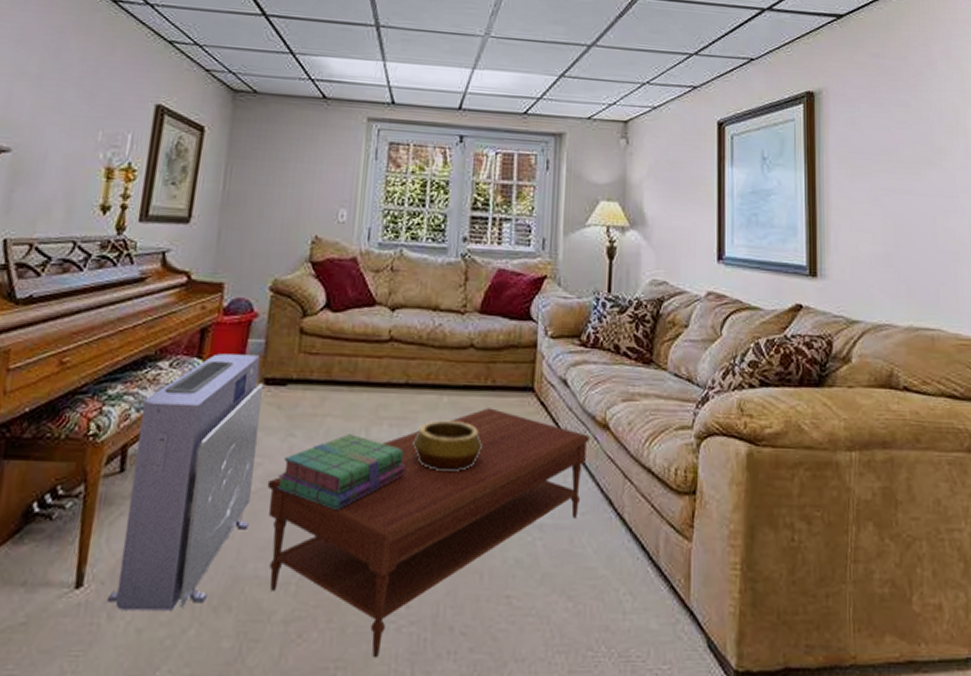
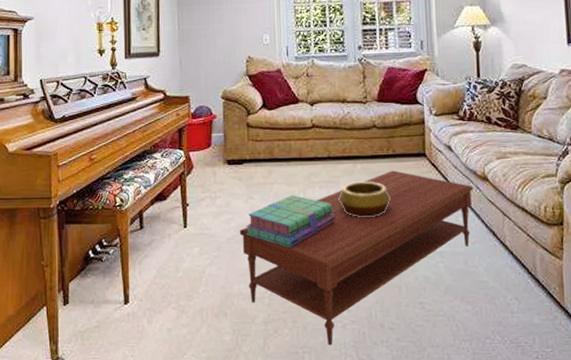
air purifier: present [106,353,263,611] -> none [145,144,231,317]

